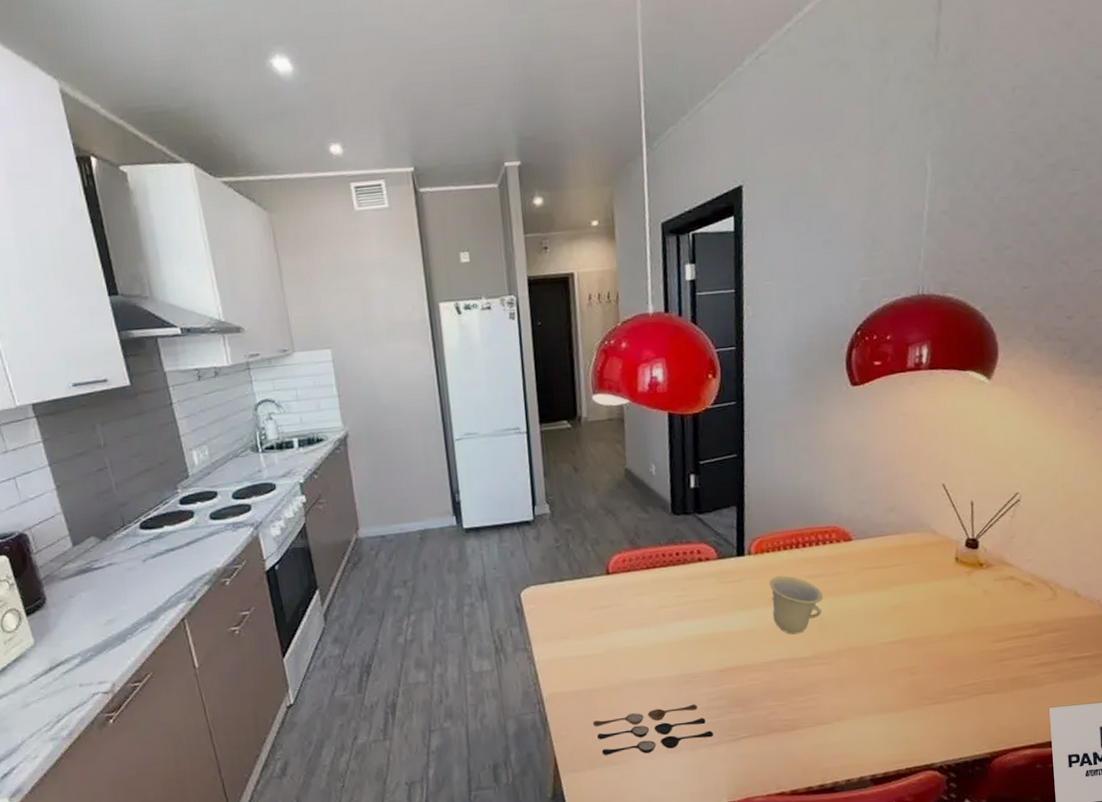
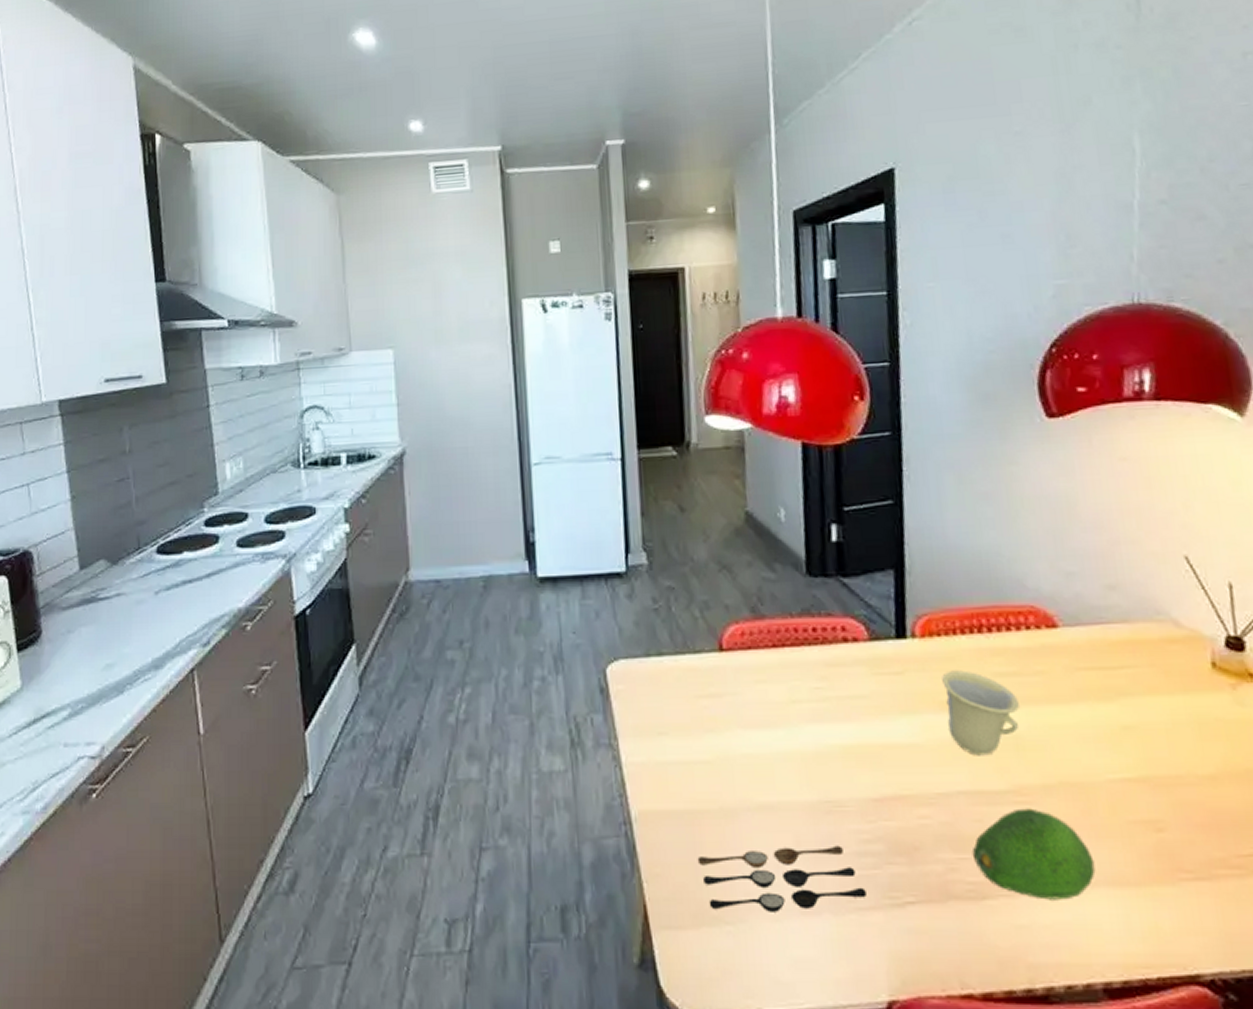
fruit: none [786,666,870,726] -> present [971,808,1096,900]

